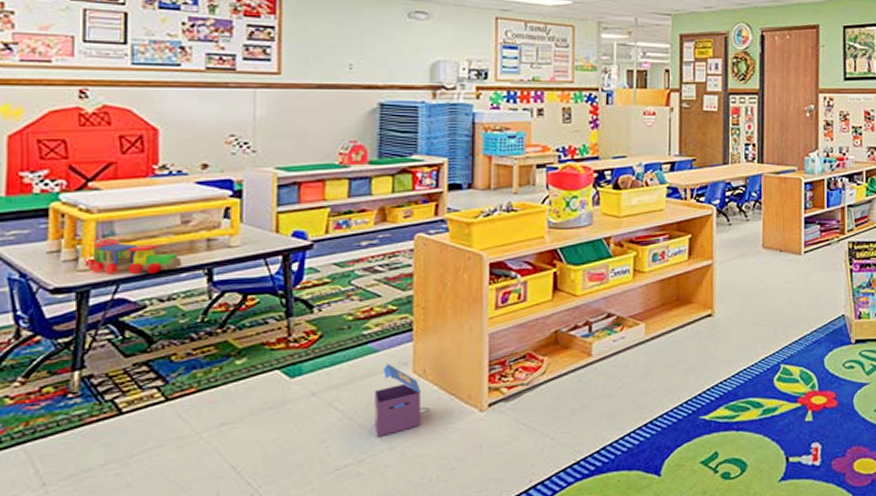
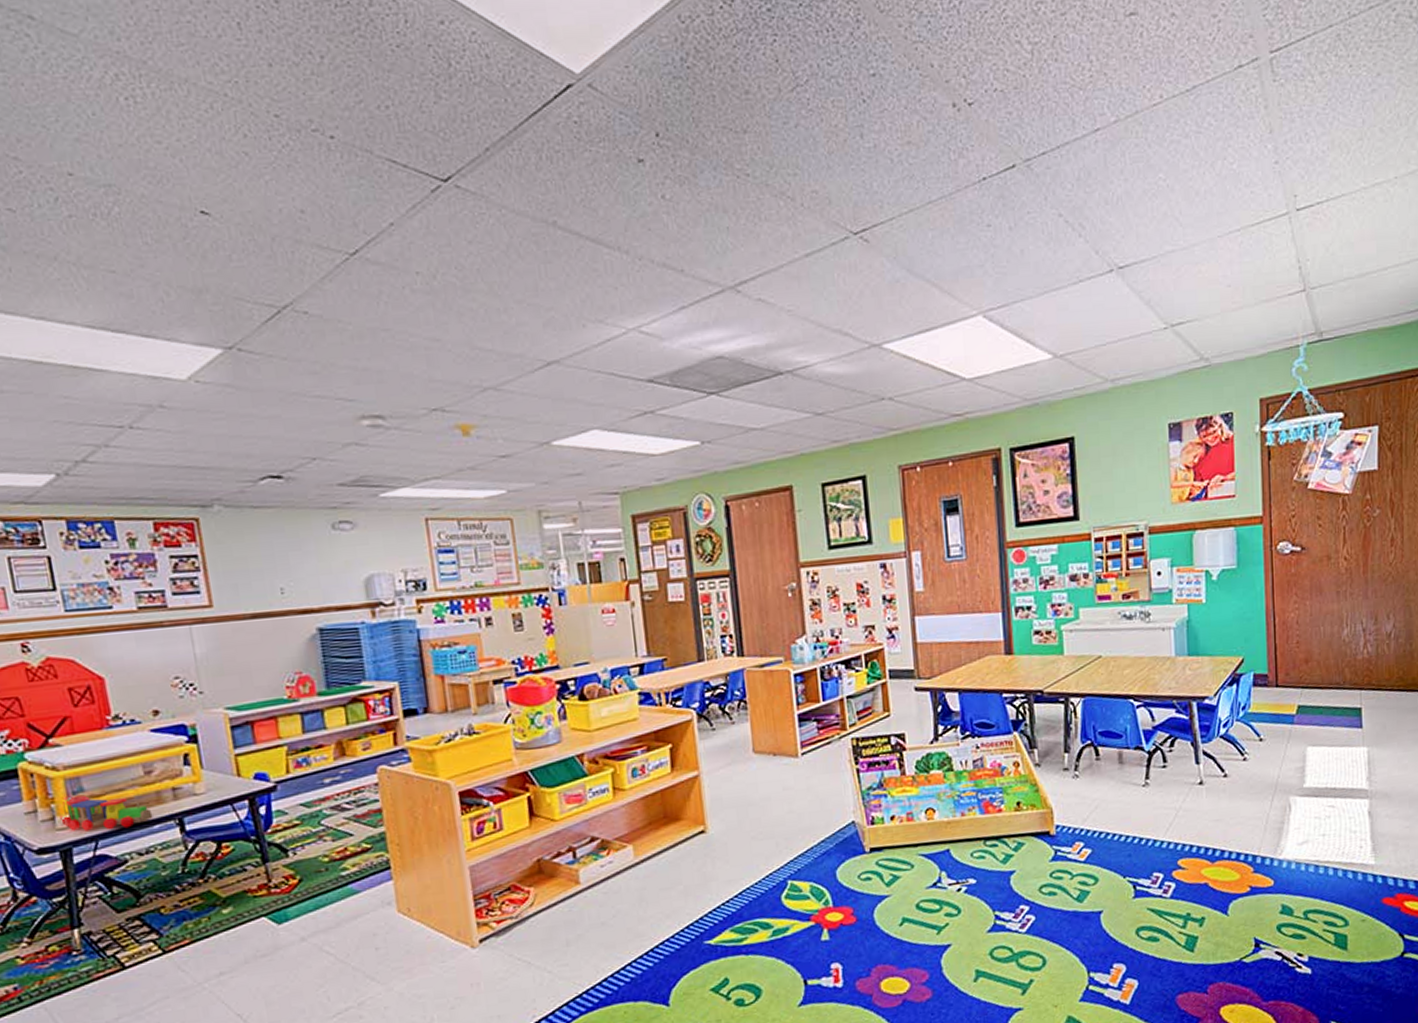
toy box: present [374,364,430,438] -> none [363,904,421,980]

